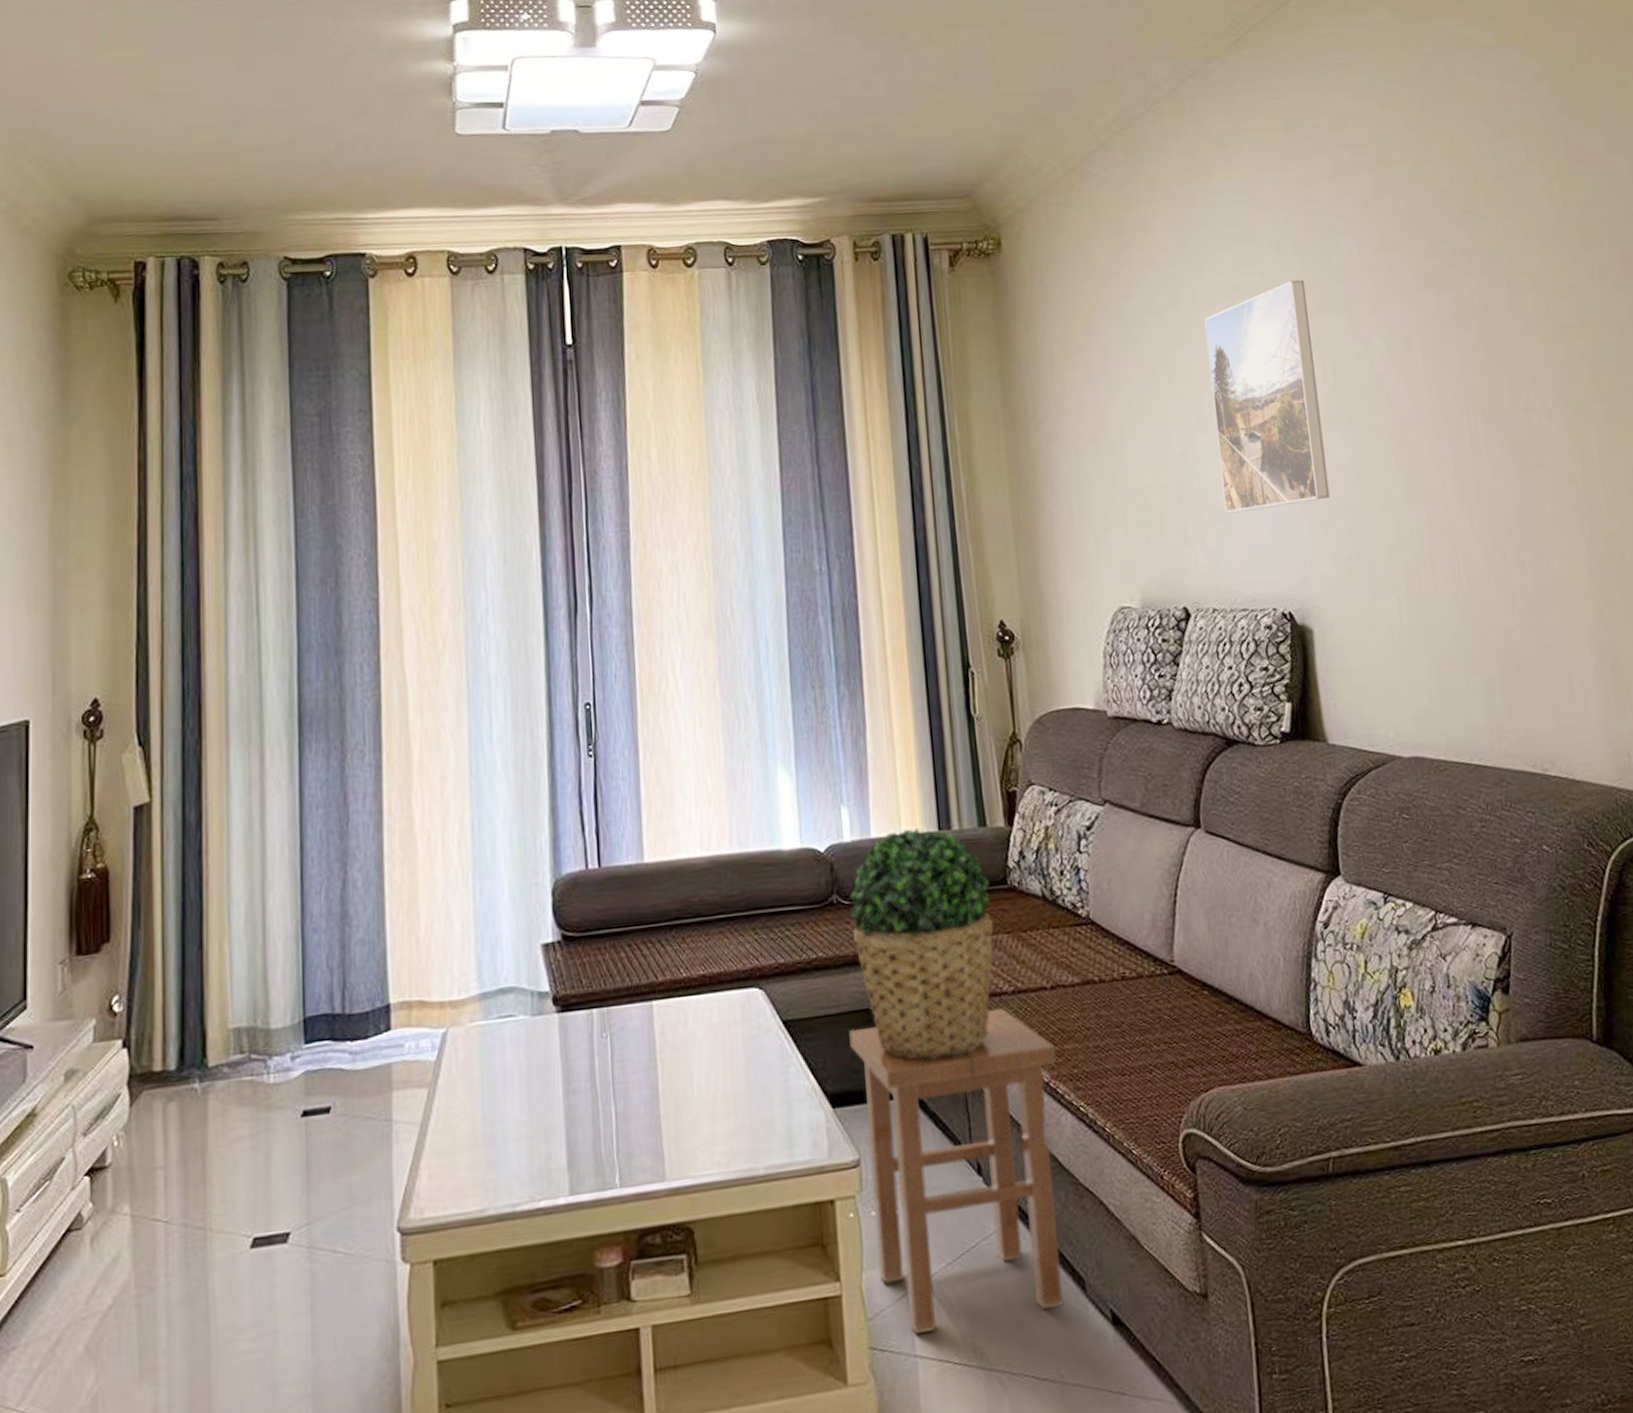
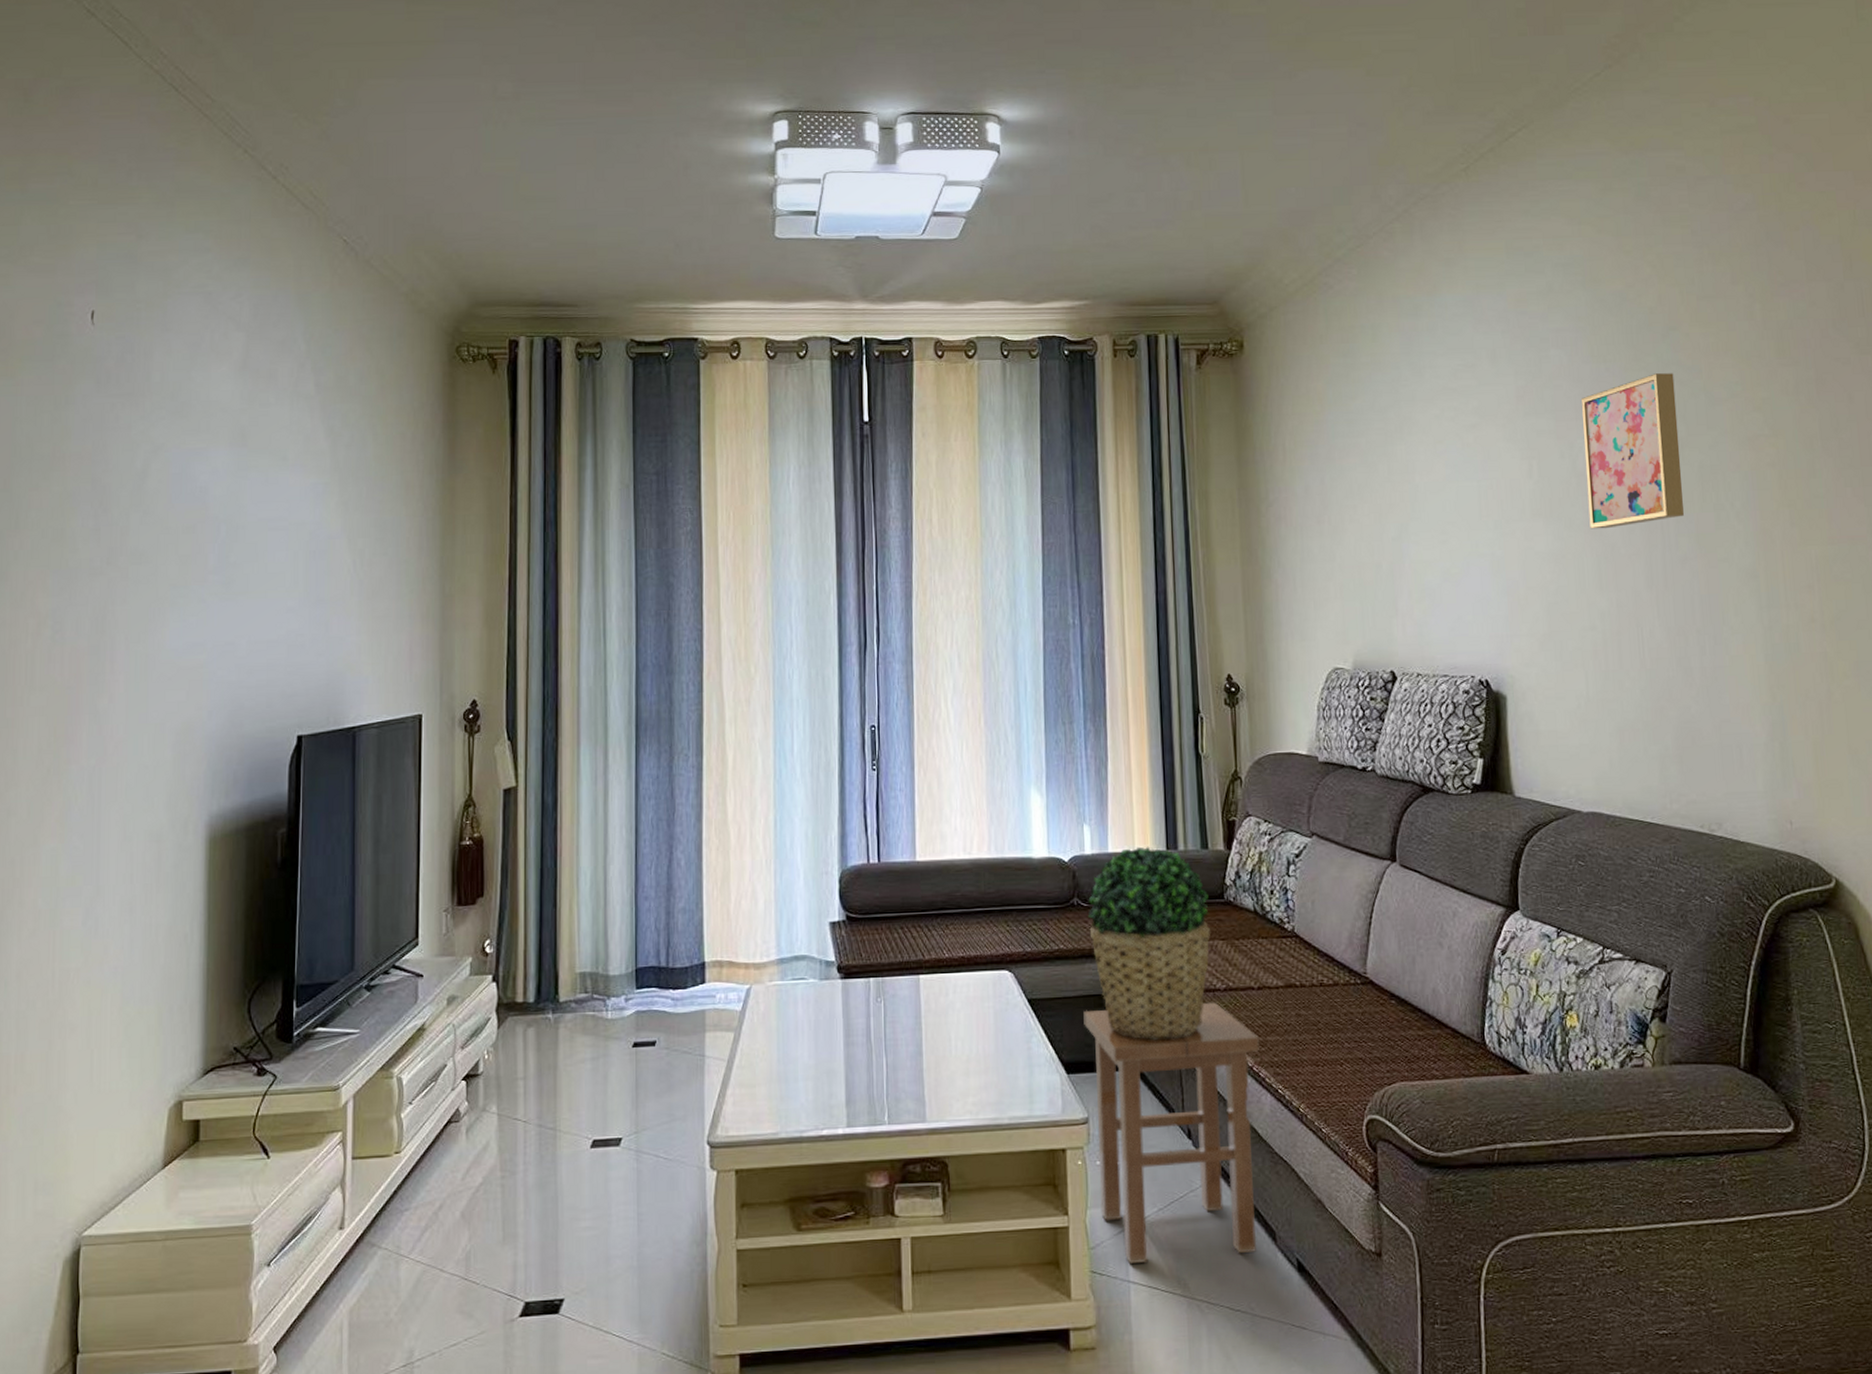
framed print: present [1204,279,1330,514] -> none [1423,386,1529,591]
wall art: none [1375,260,1493,437] -> present [1581,373,1684,529]

